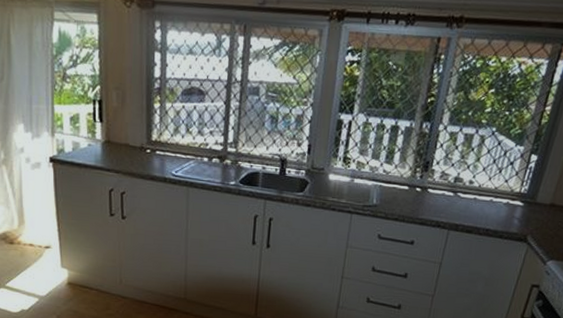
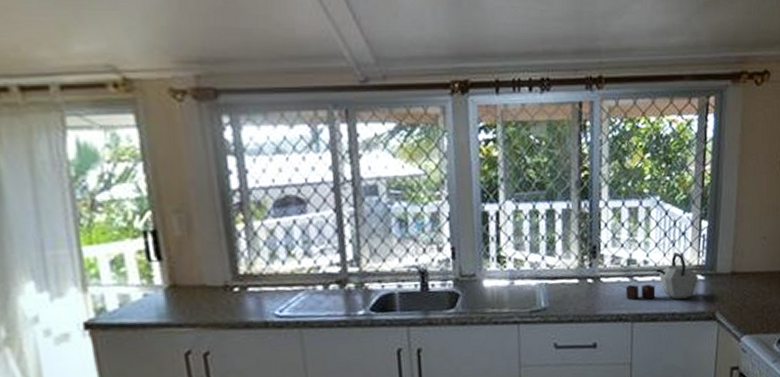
kettle: none [447,177,518,219] -> present [625,251,698,300]

